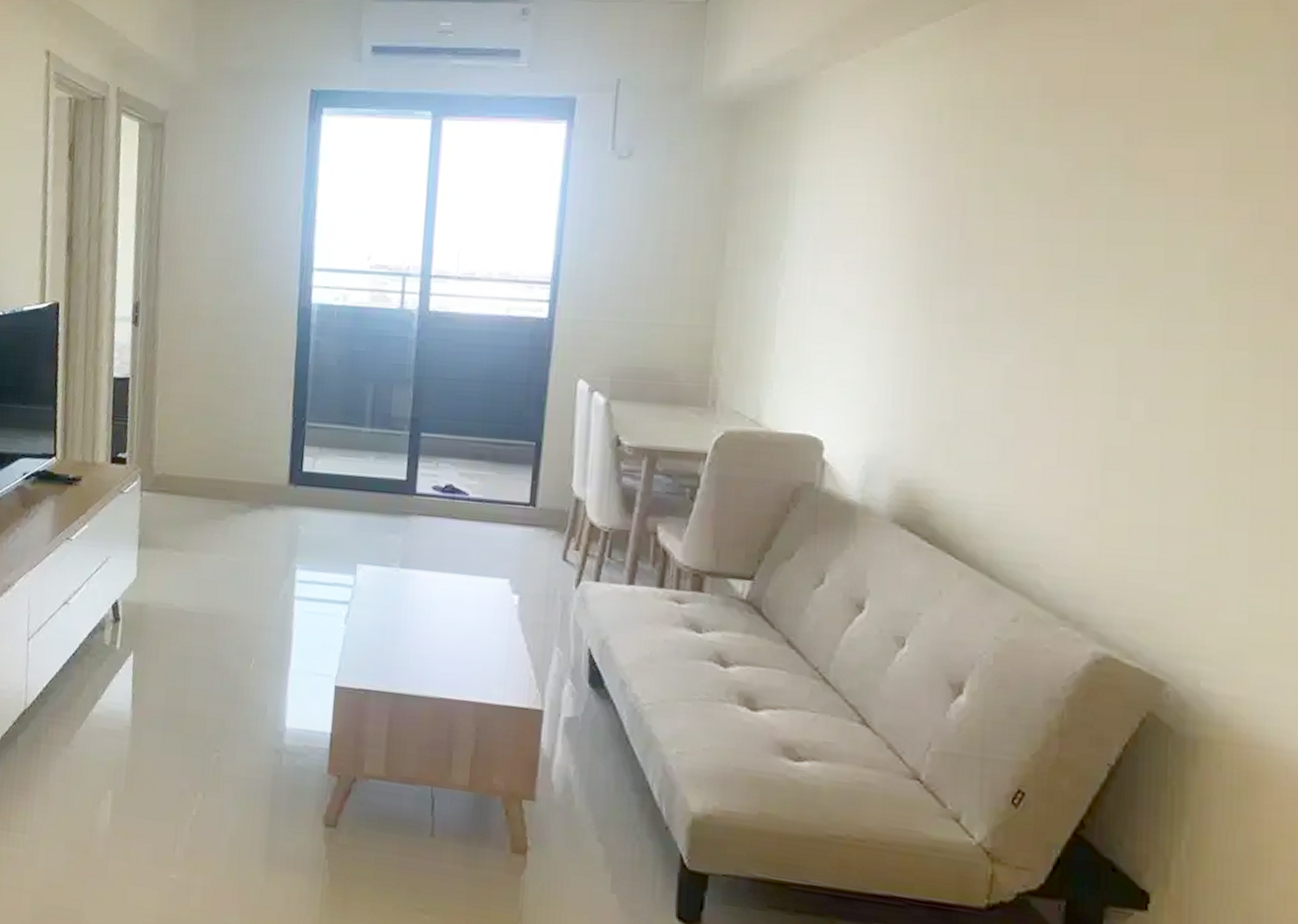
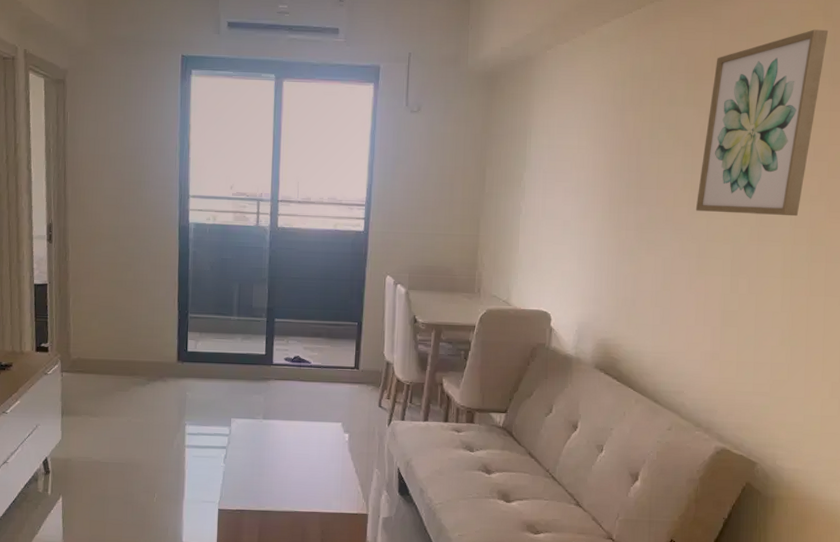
wall art: none [1057,29,1282,307] -> present [695,29,829,217]

